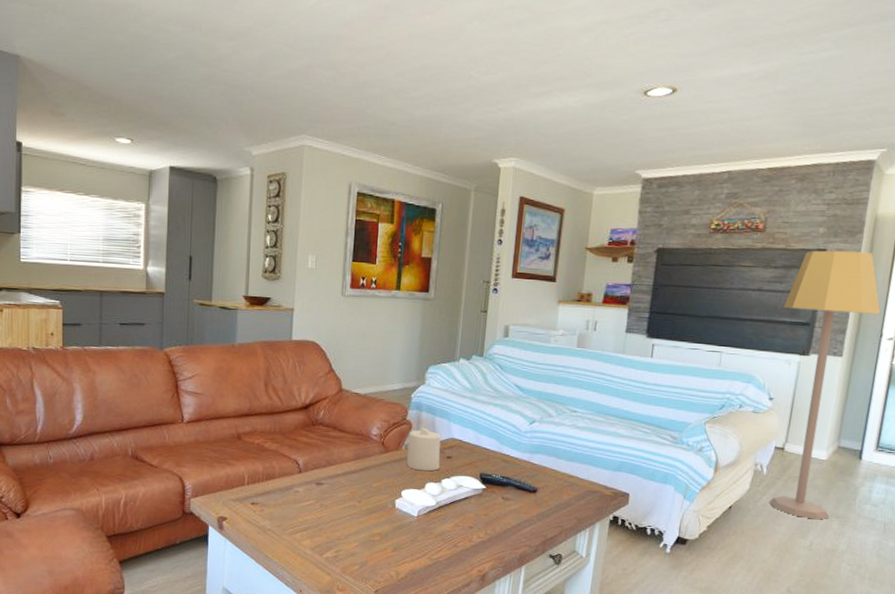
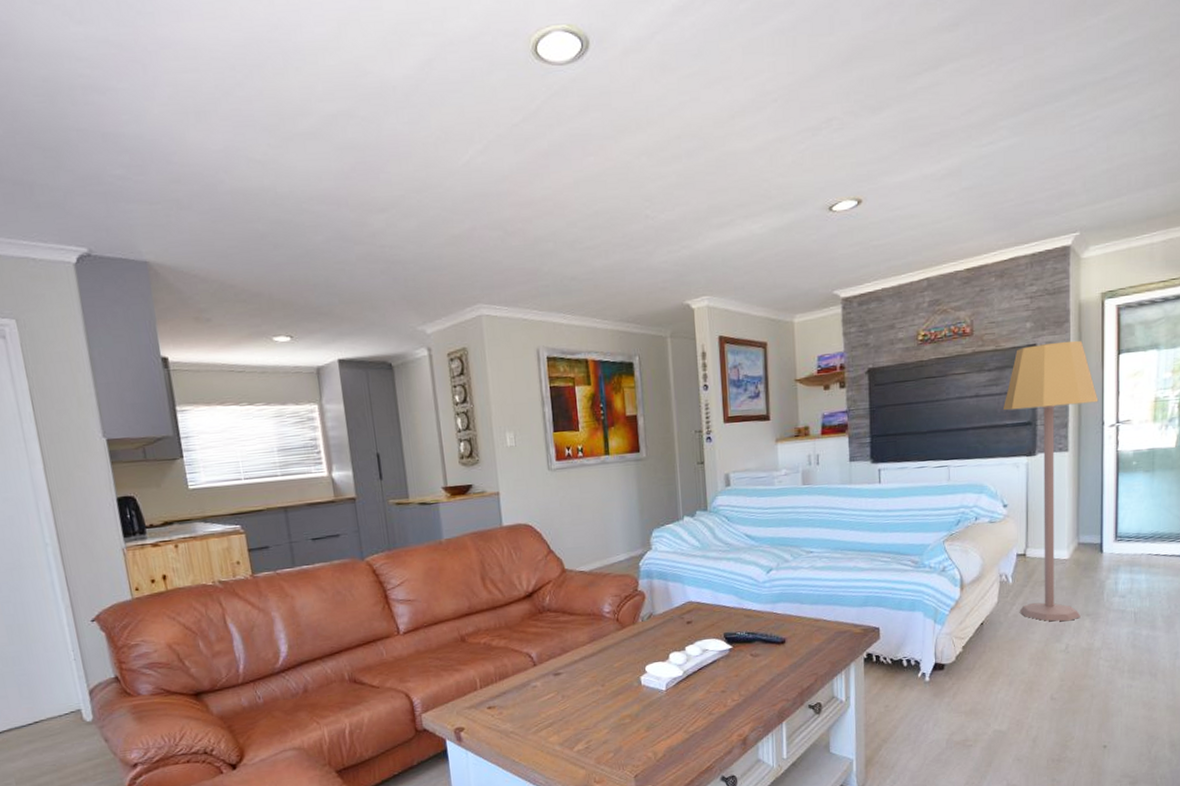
candle: present [406,427,441,472] -> none [643,595,681,642]

